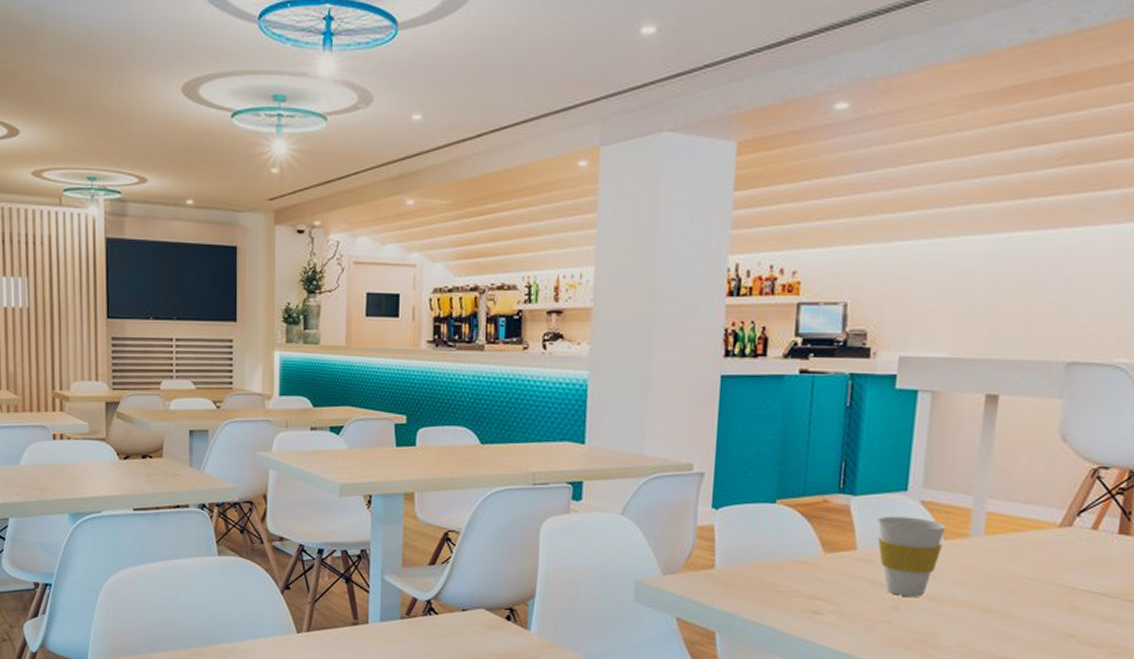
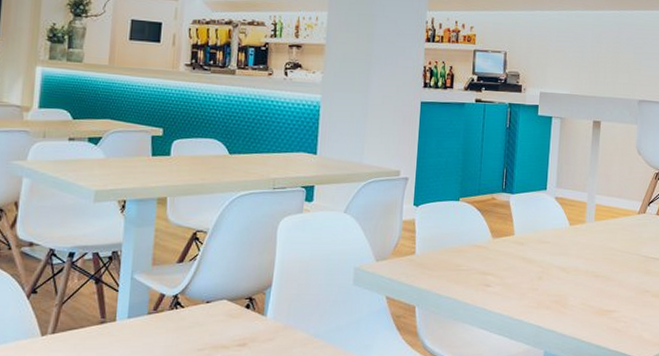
cup: present [877,516,947,598] -> none [528,209,571,270]

